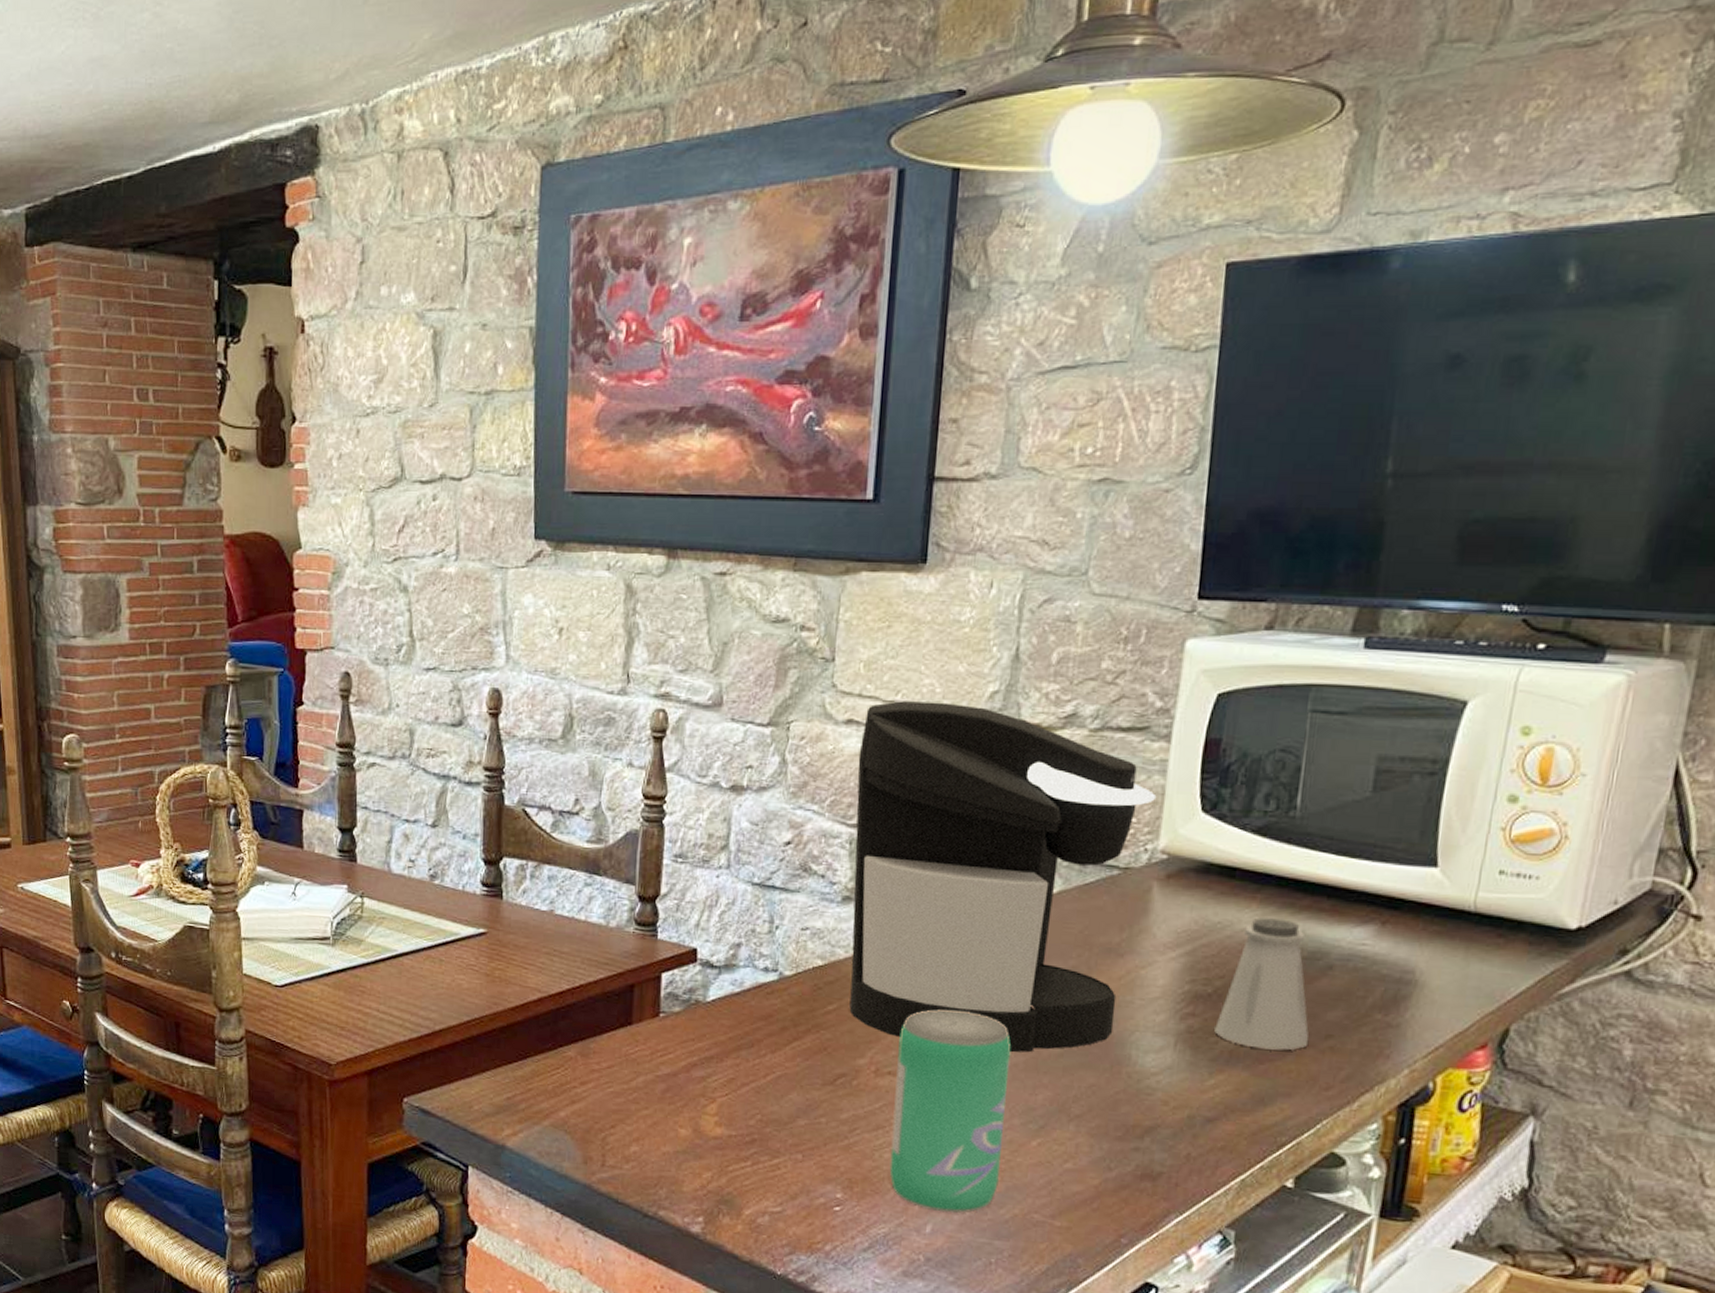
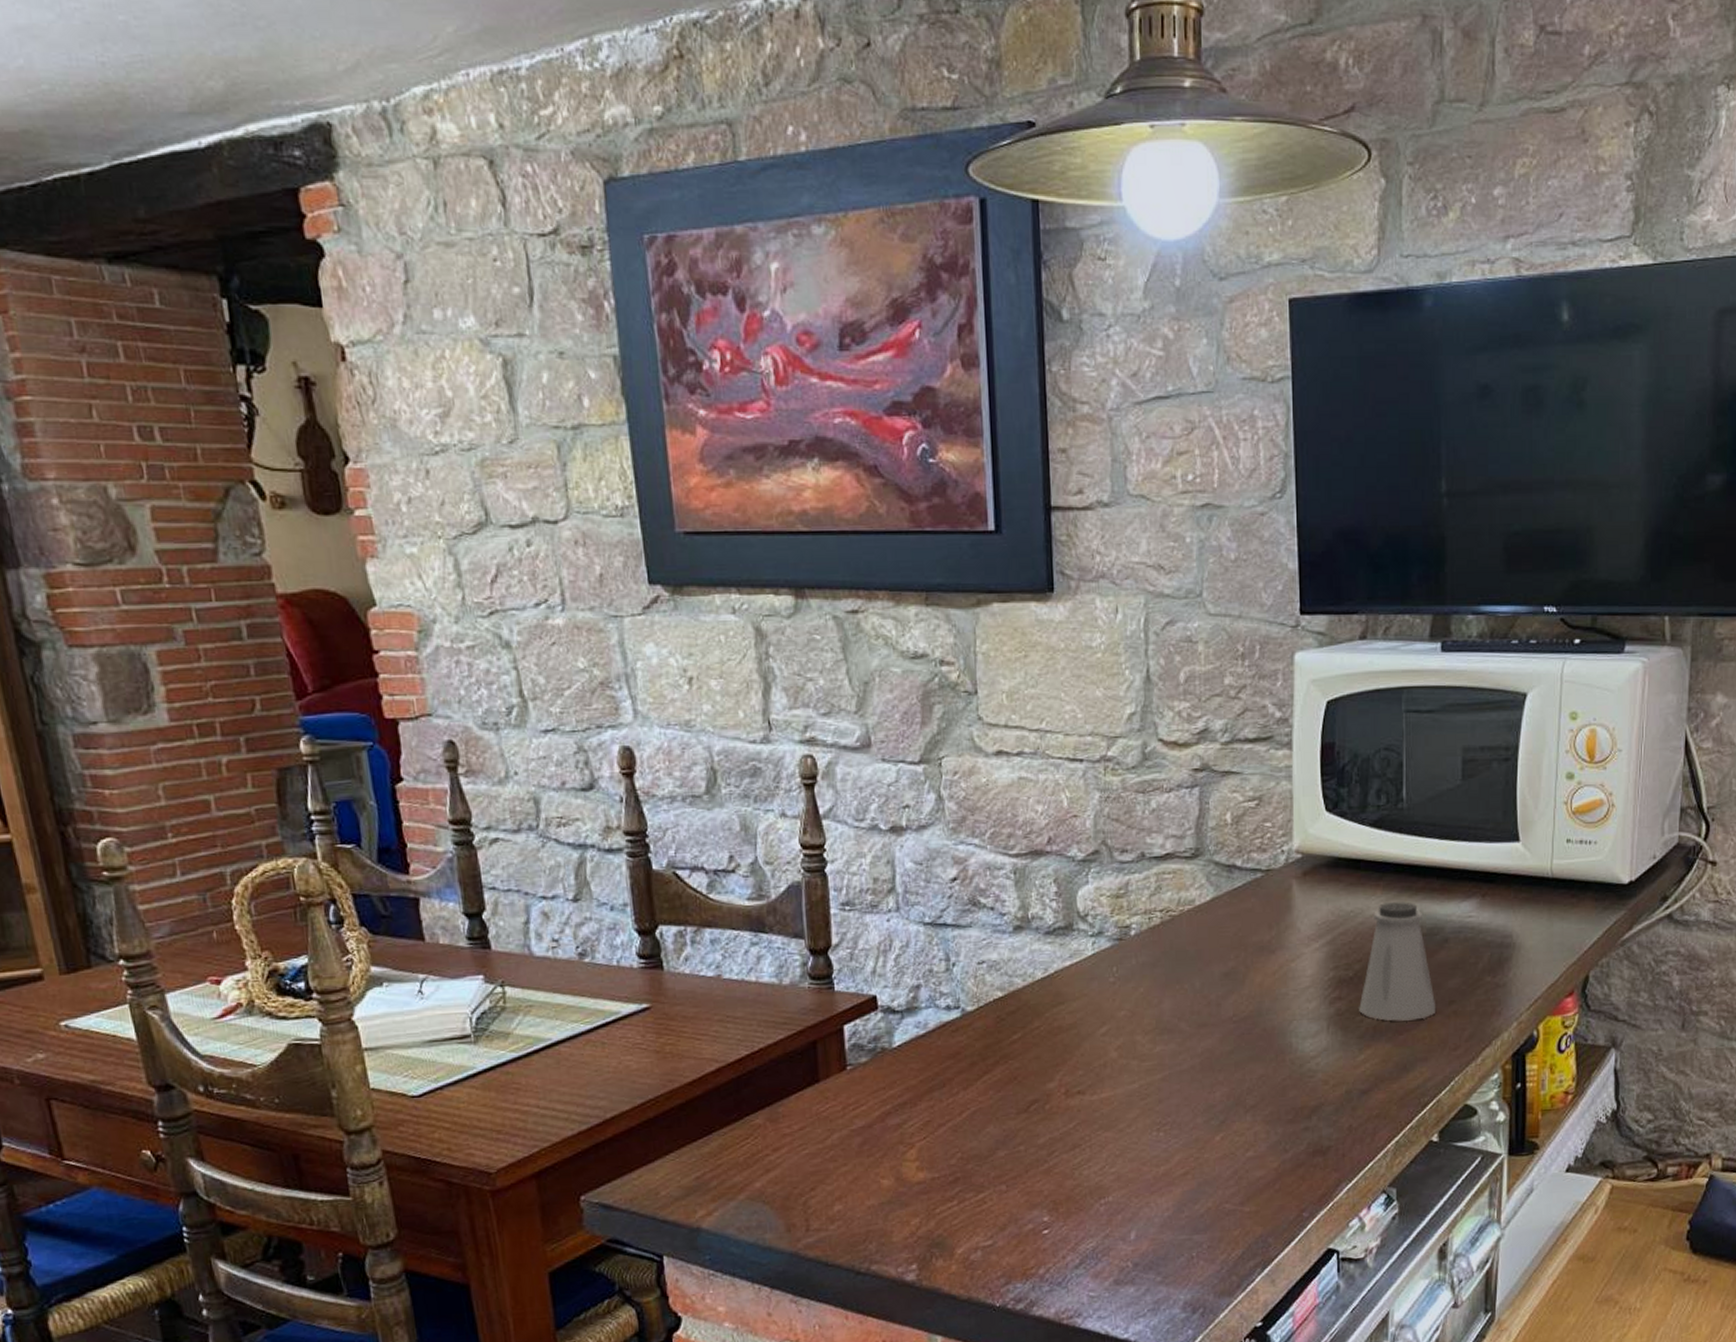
coffee maker: present [849,701,1157,1053] -> none [1012,727,1286,1057]
beverage can: present [889,1009,1011,1213] -> none [1084,1022,1192,1218]

